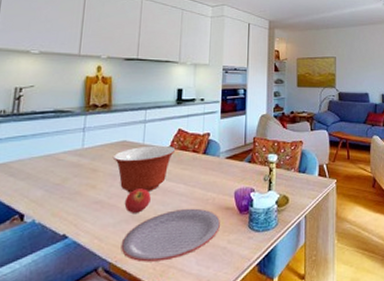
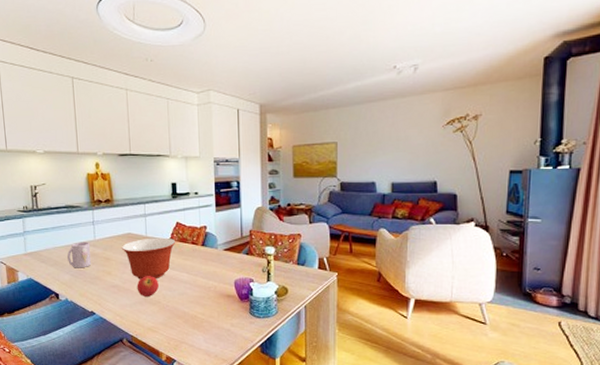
mug: none [44,151,76,182] -> present [67,242,92,268]
plate: present [121,208,220,262] -> none [139,294,223,337]

